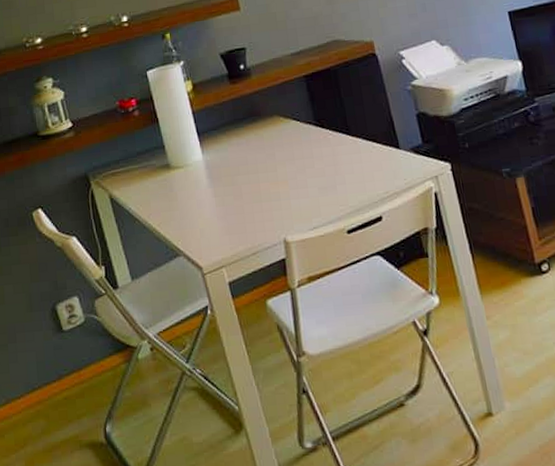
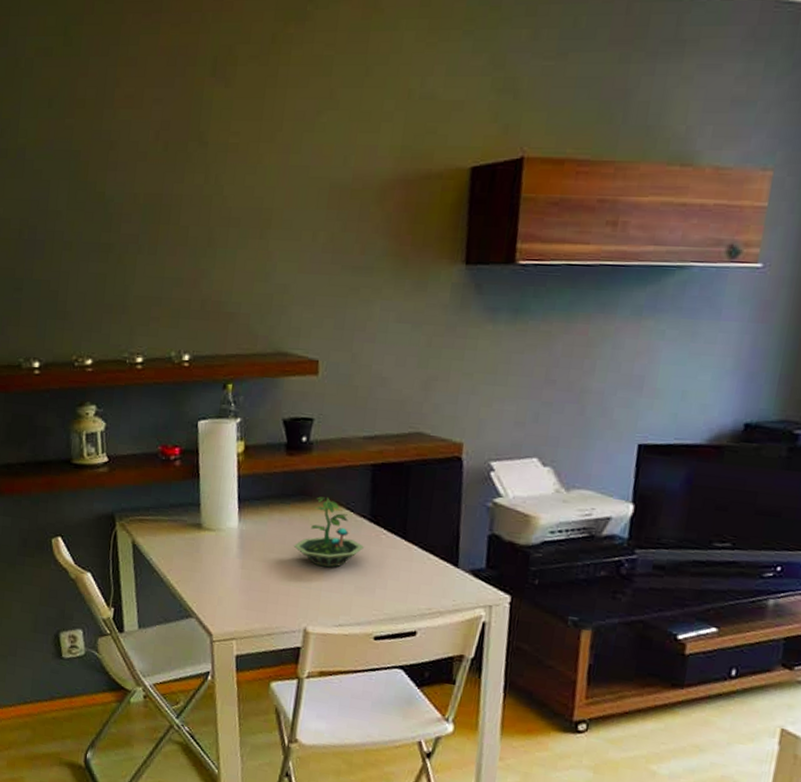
terrarium: none [255,113,318,178] -> present [293,496,365,568]

